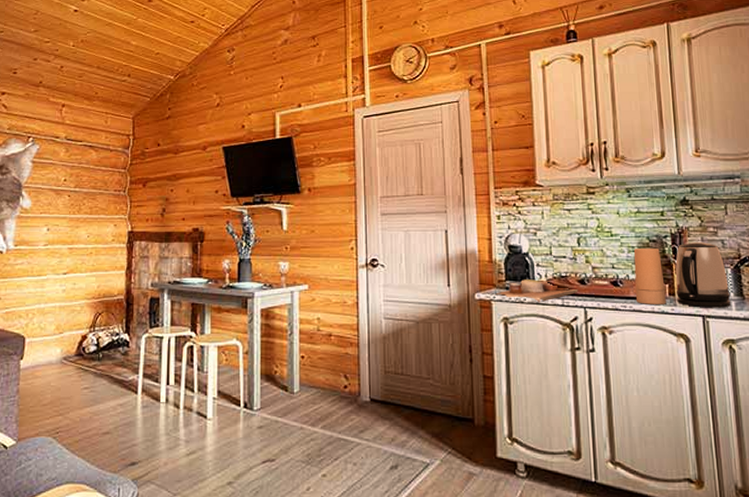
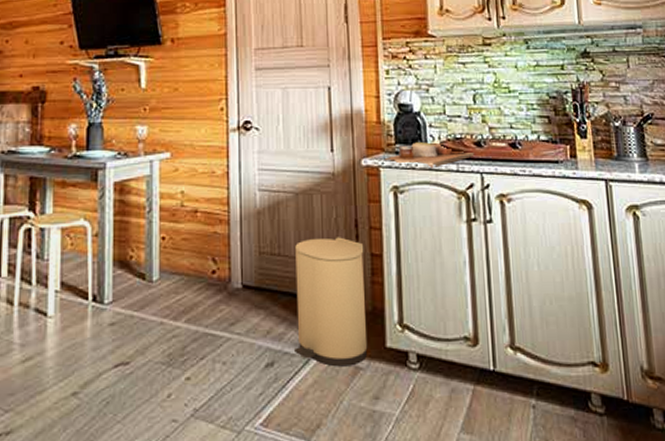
pedal bin: none [416,360,480,472] -> present [295,237,368,367]
canister: present [633,248,666,304] -> none [533,106,568,168]
kettle: present [675,242,731,308] -> none [576,98,634,171]

